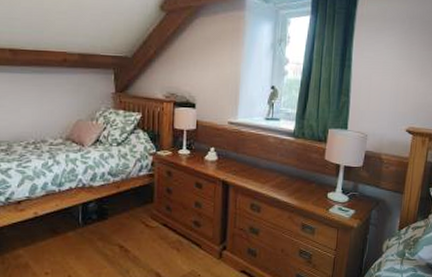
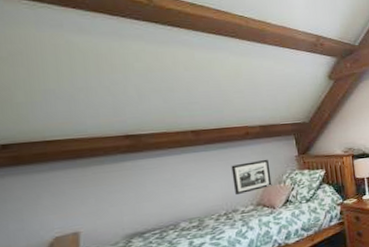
picture frame: none [45,91,84,126] -> present [231,159,272,196]

